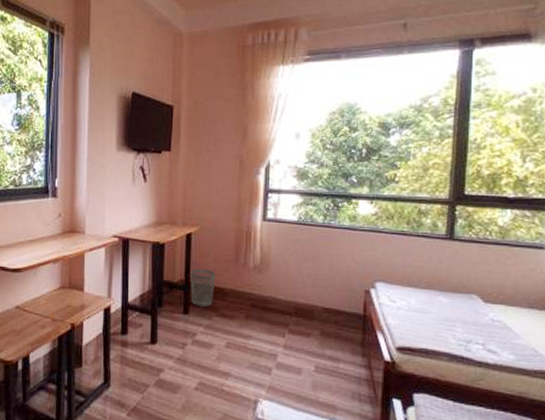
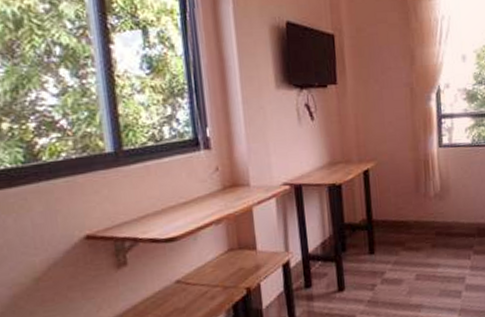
wastebasket: present [190,268,216,307] -> none [372,204,399,244]

